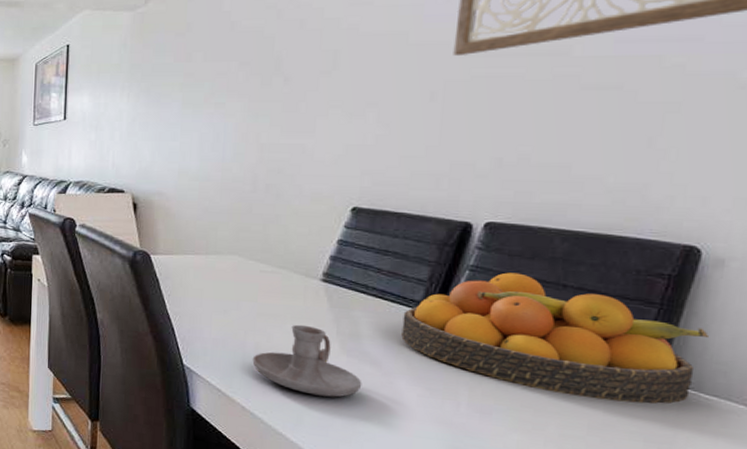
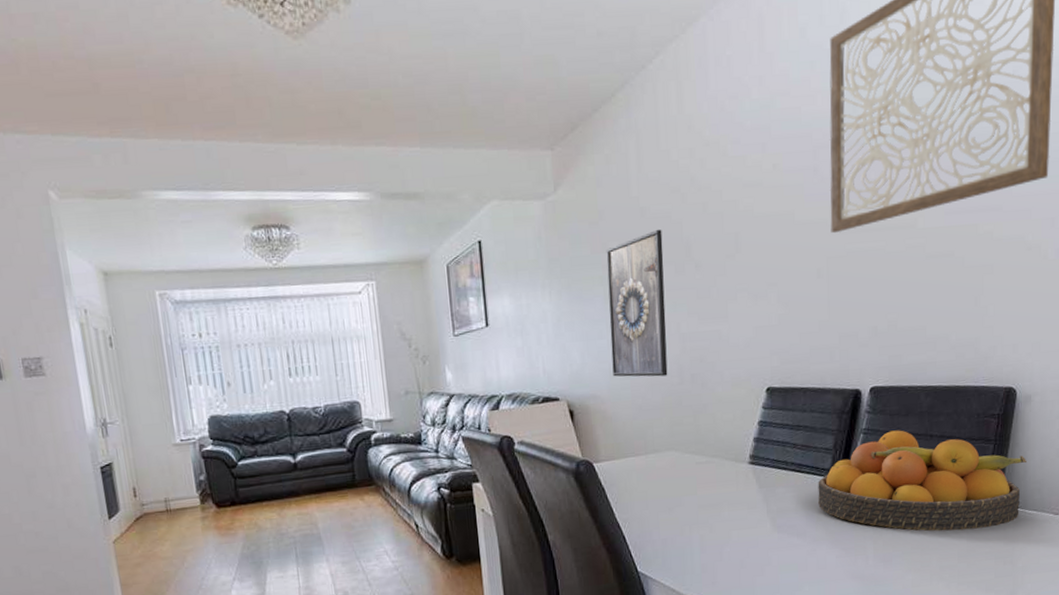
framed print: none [182,42,252,183] -> present [606,229,668,377]
candle holder: present [252,324,362,398] -> none [699,509,793,576]

